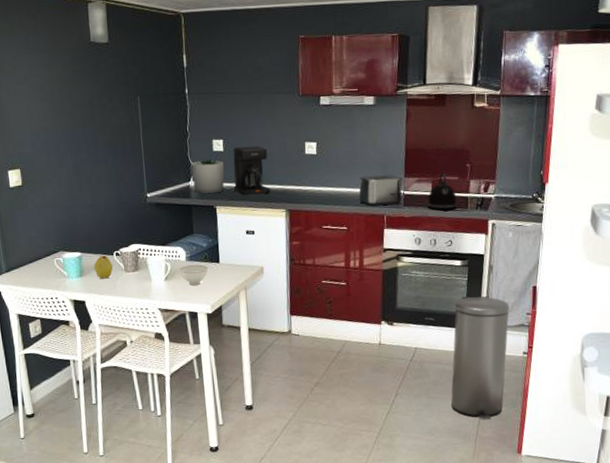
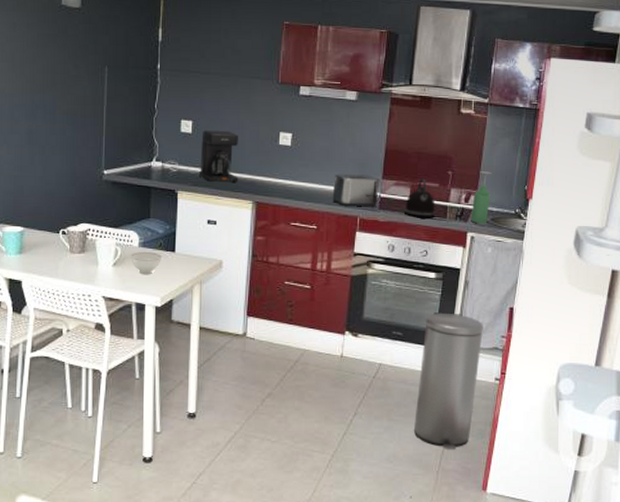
fruit: present [93,255,114,279] -> none [36,232,58,259]
planter: present [191,159,225,194] -> none [155,139,190,176]
soap dispenser: none [490,160,508,211] -> present [470,171,492,224]

